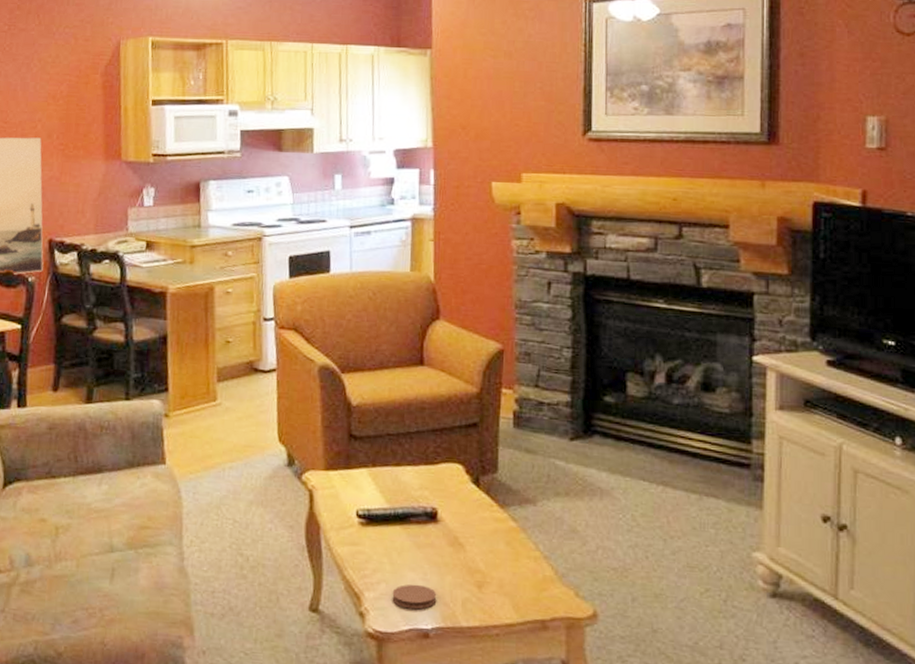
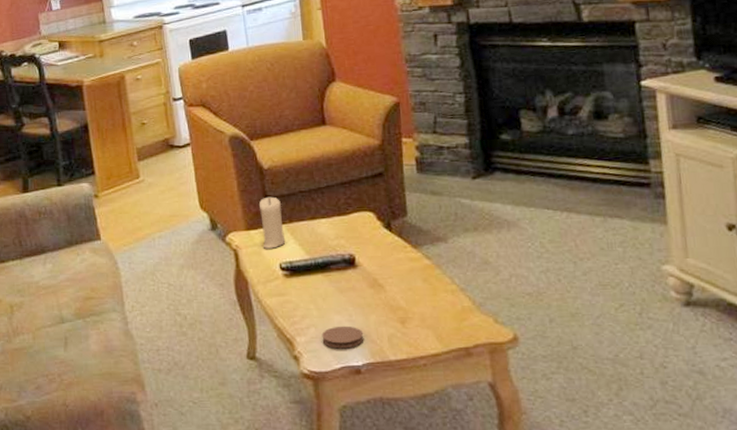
candle: none [340,436,366,493] -> present [259,196,286,249]

